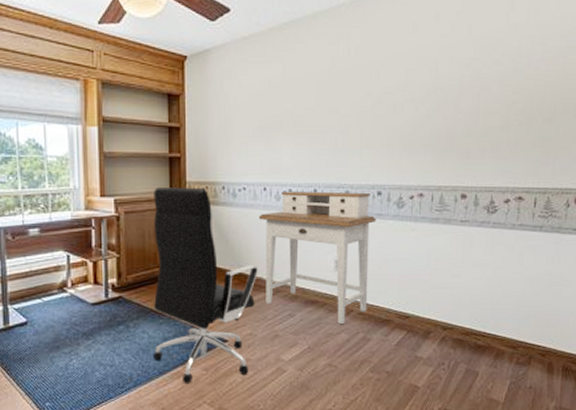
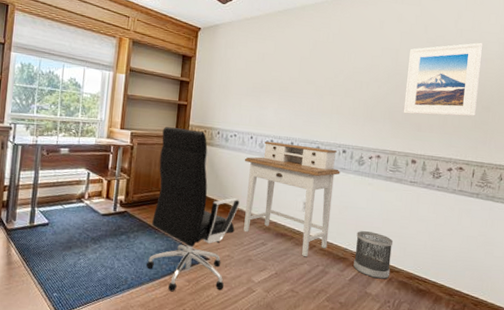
wastebasket: none [399,286,445,339] -> present [353,231,394,279]
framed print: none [448,38,542,138] -> present [403,42,483,117]

